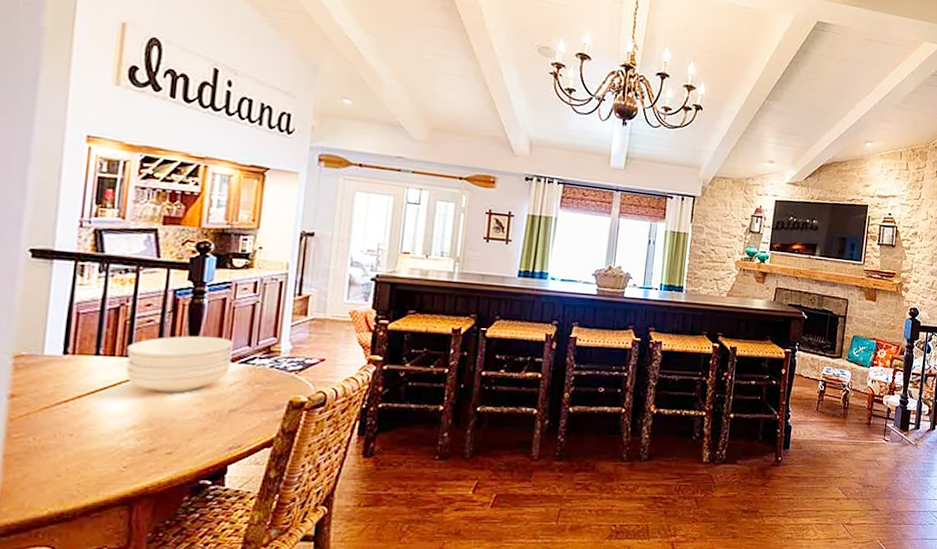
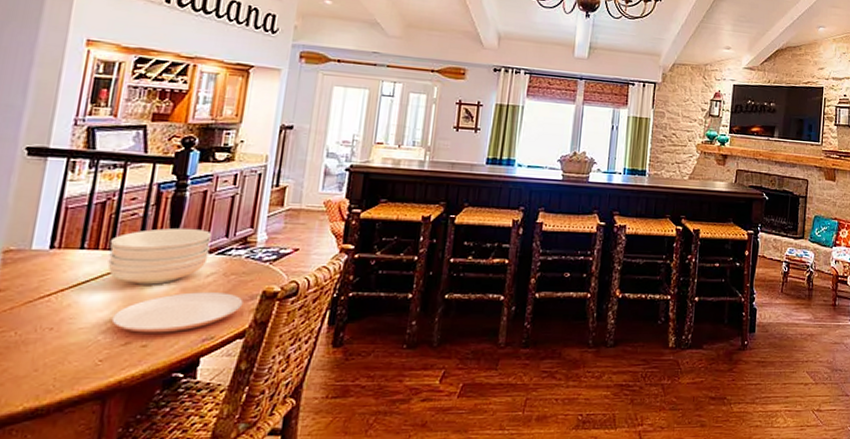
plate: none [133,401,270,441] -> present [111,292,243,333]

